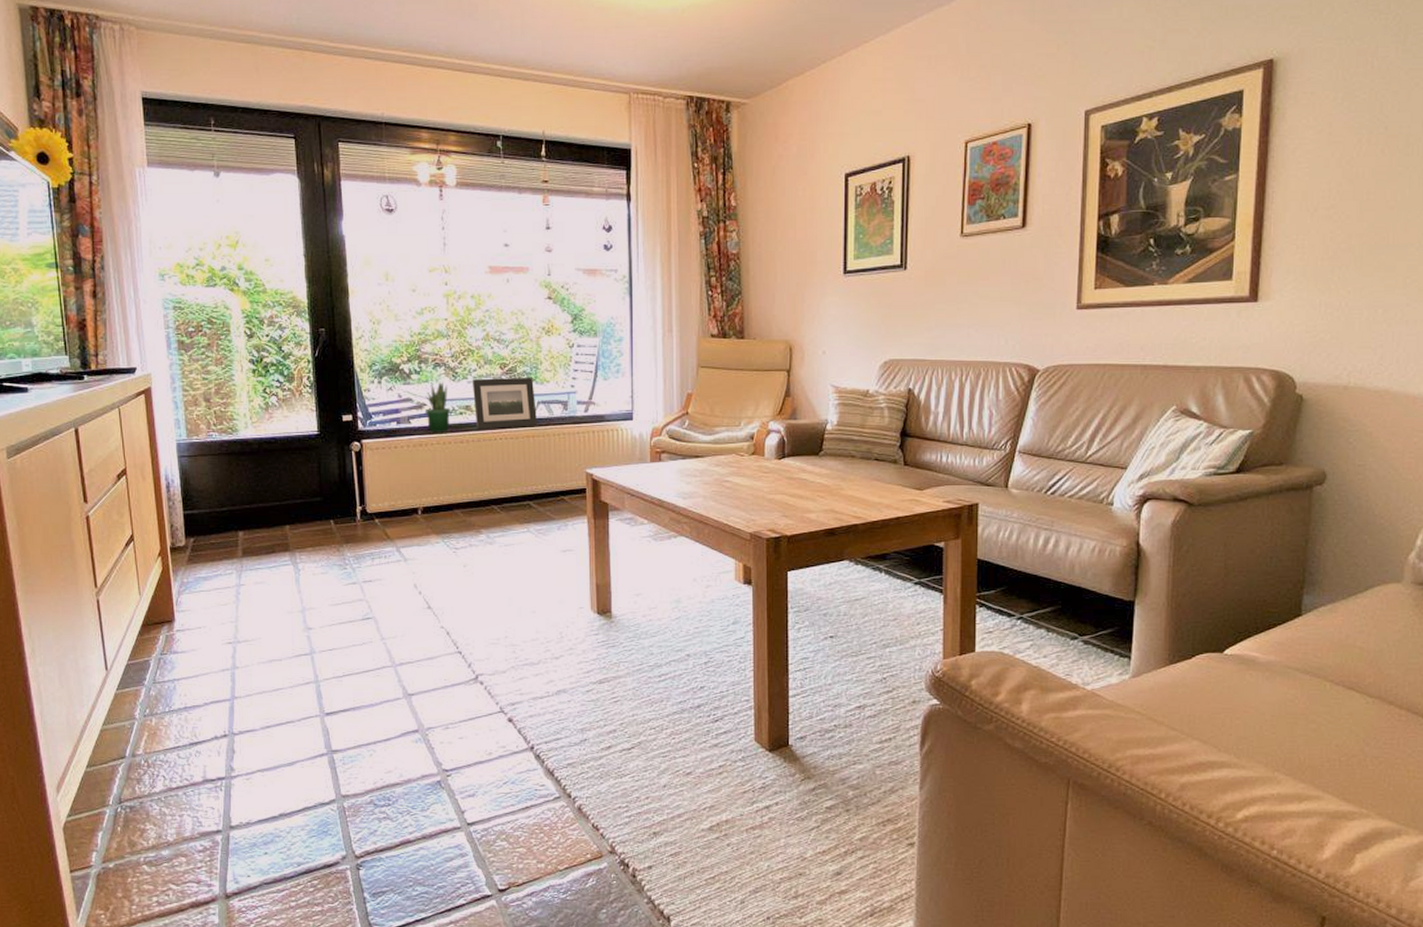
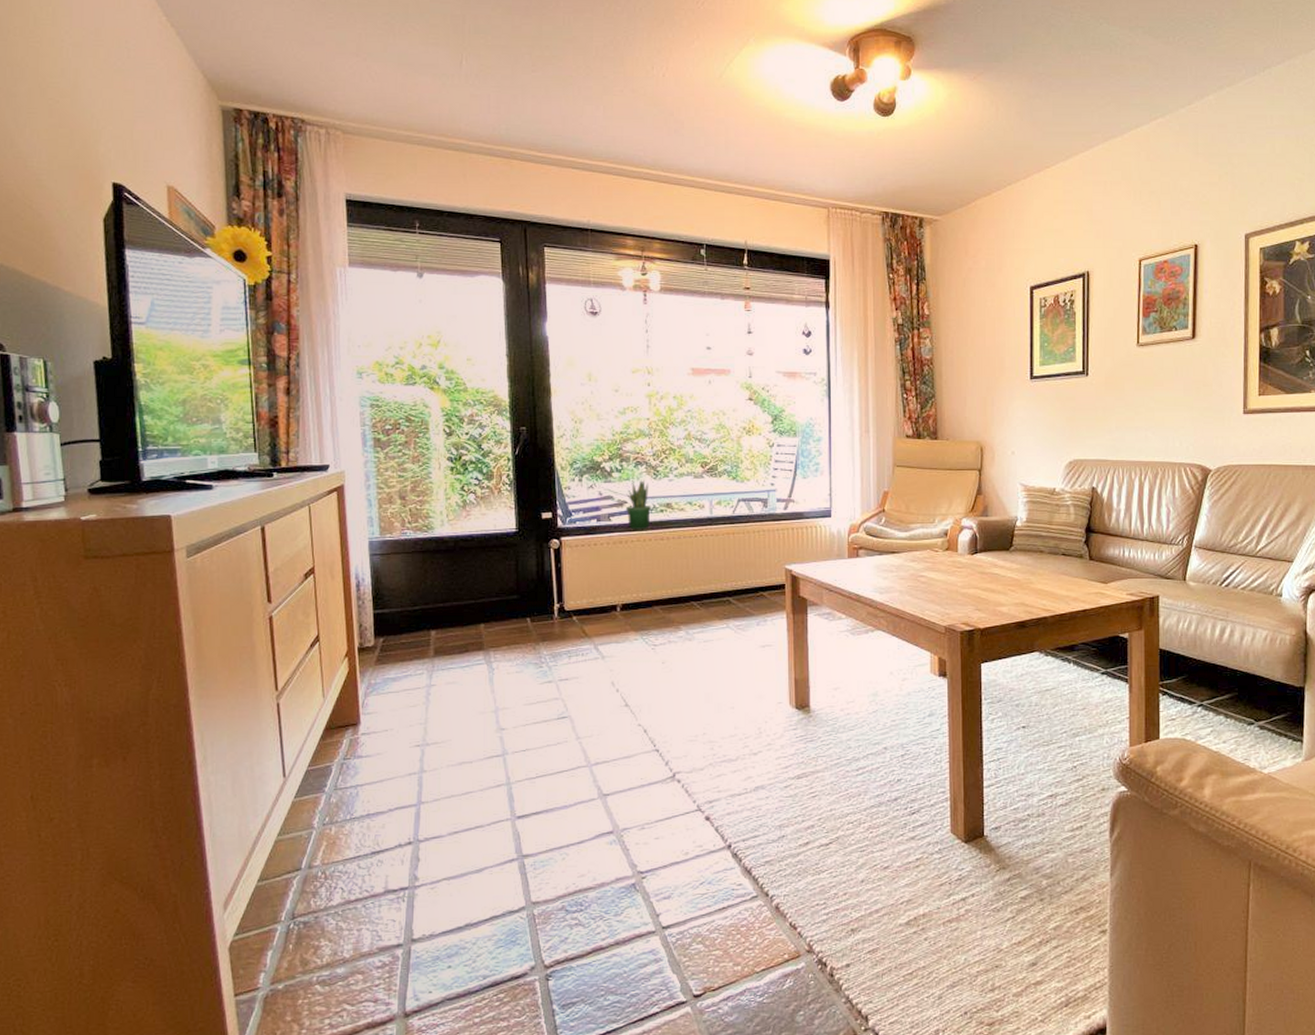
picture frame: present [472,377,538,430] -> none [673,475,738,527]

